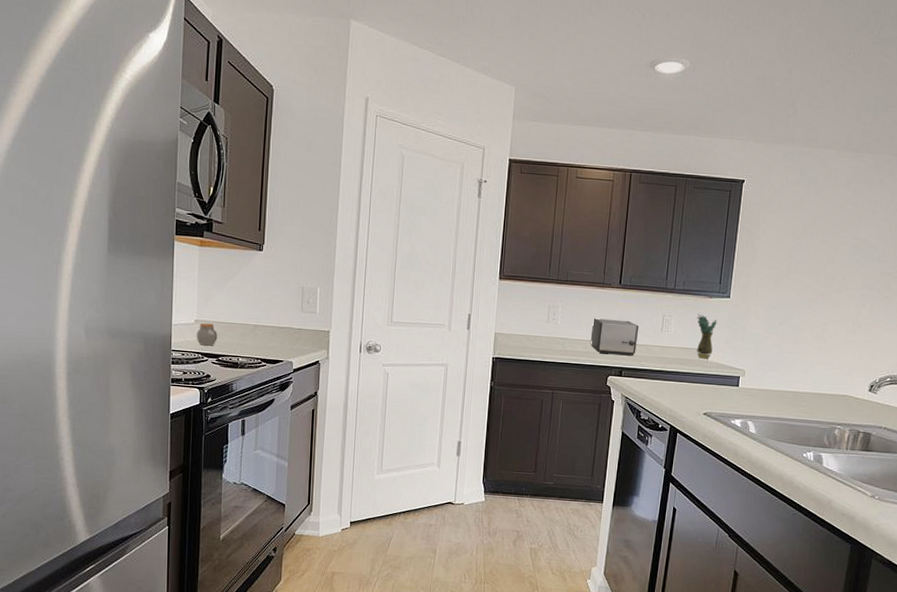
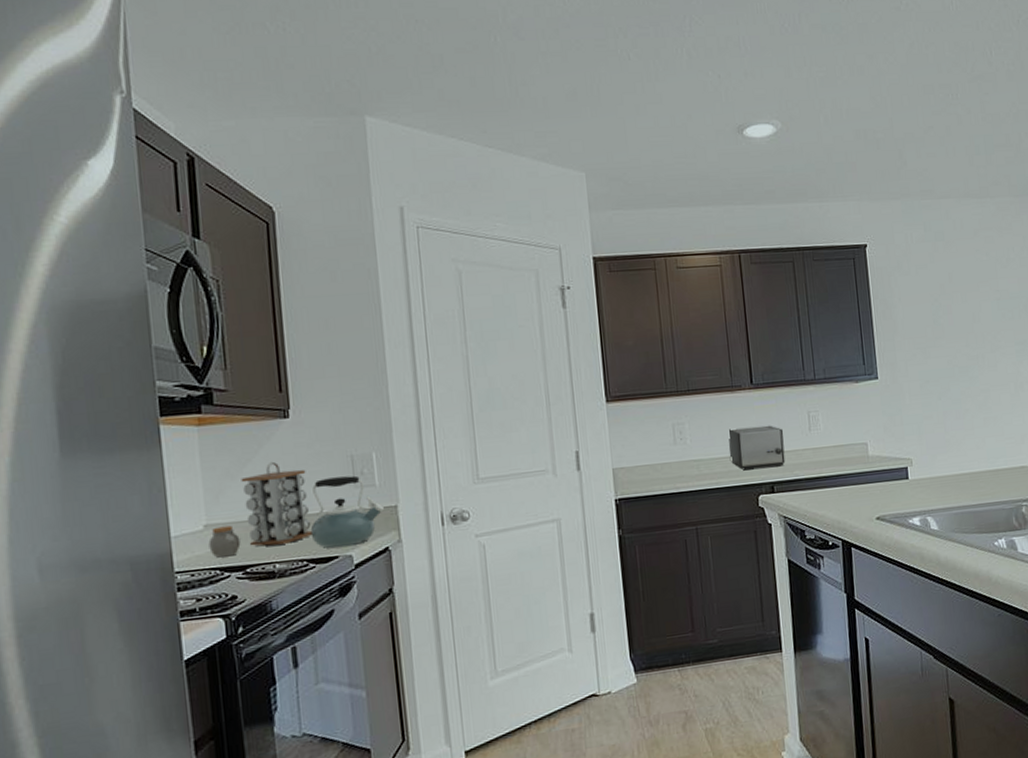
spice rack: none [223,281,269,345] -> present [241,461,312,546]
kettle: none [266,301,320,355] -> present [310,475,384,549]
vase: present [697,314,717,359] -> none [846,403,872,455]

